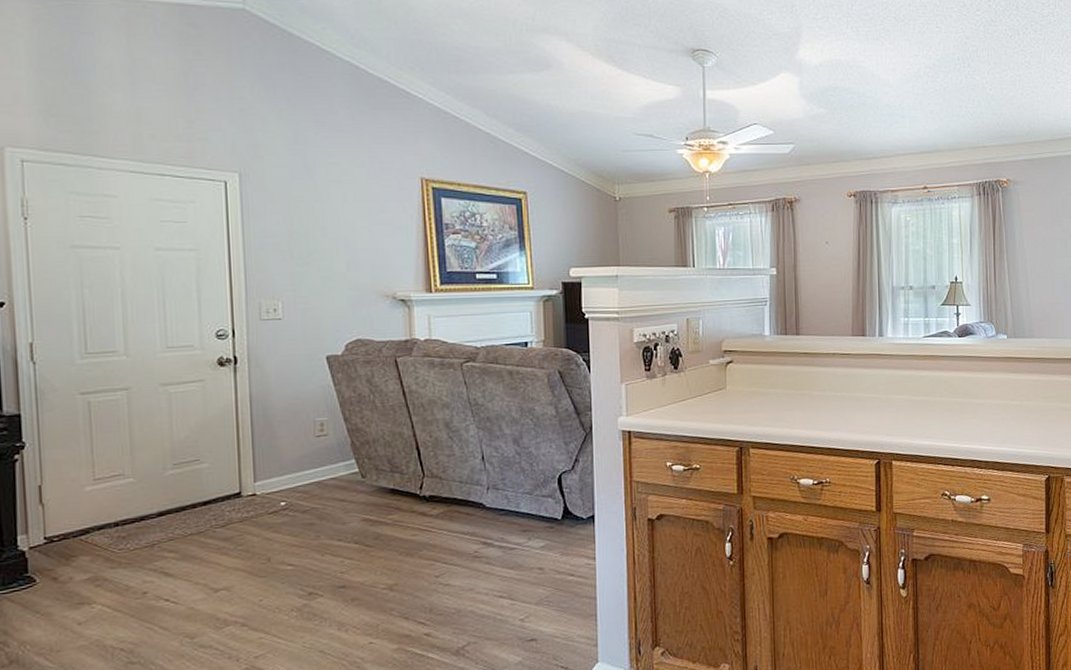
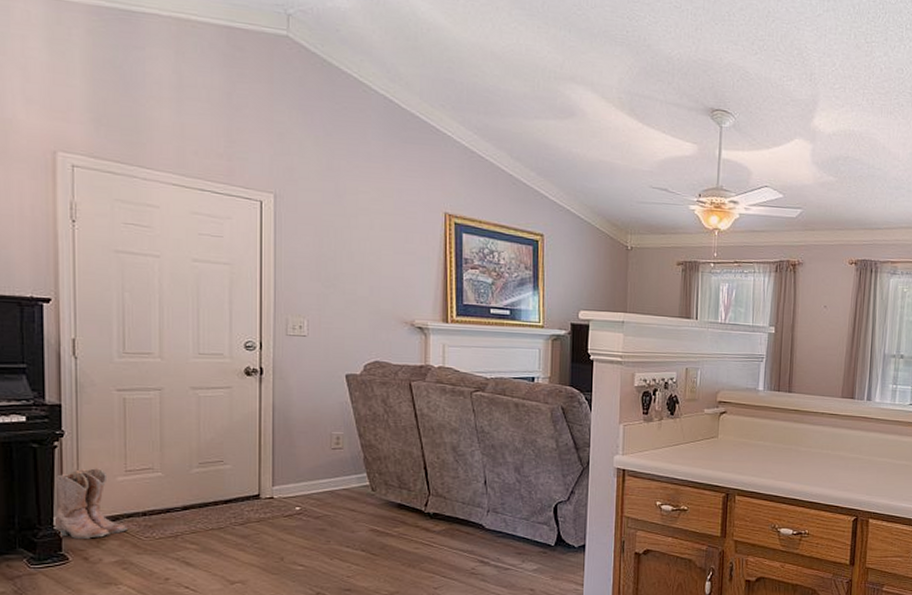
boots: none [16,478,99,558] -> present [54,467,127,539]

